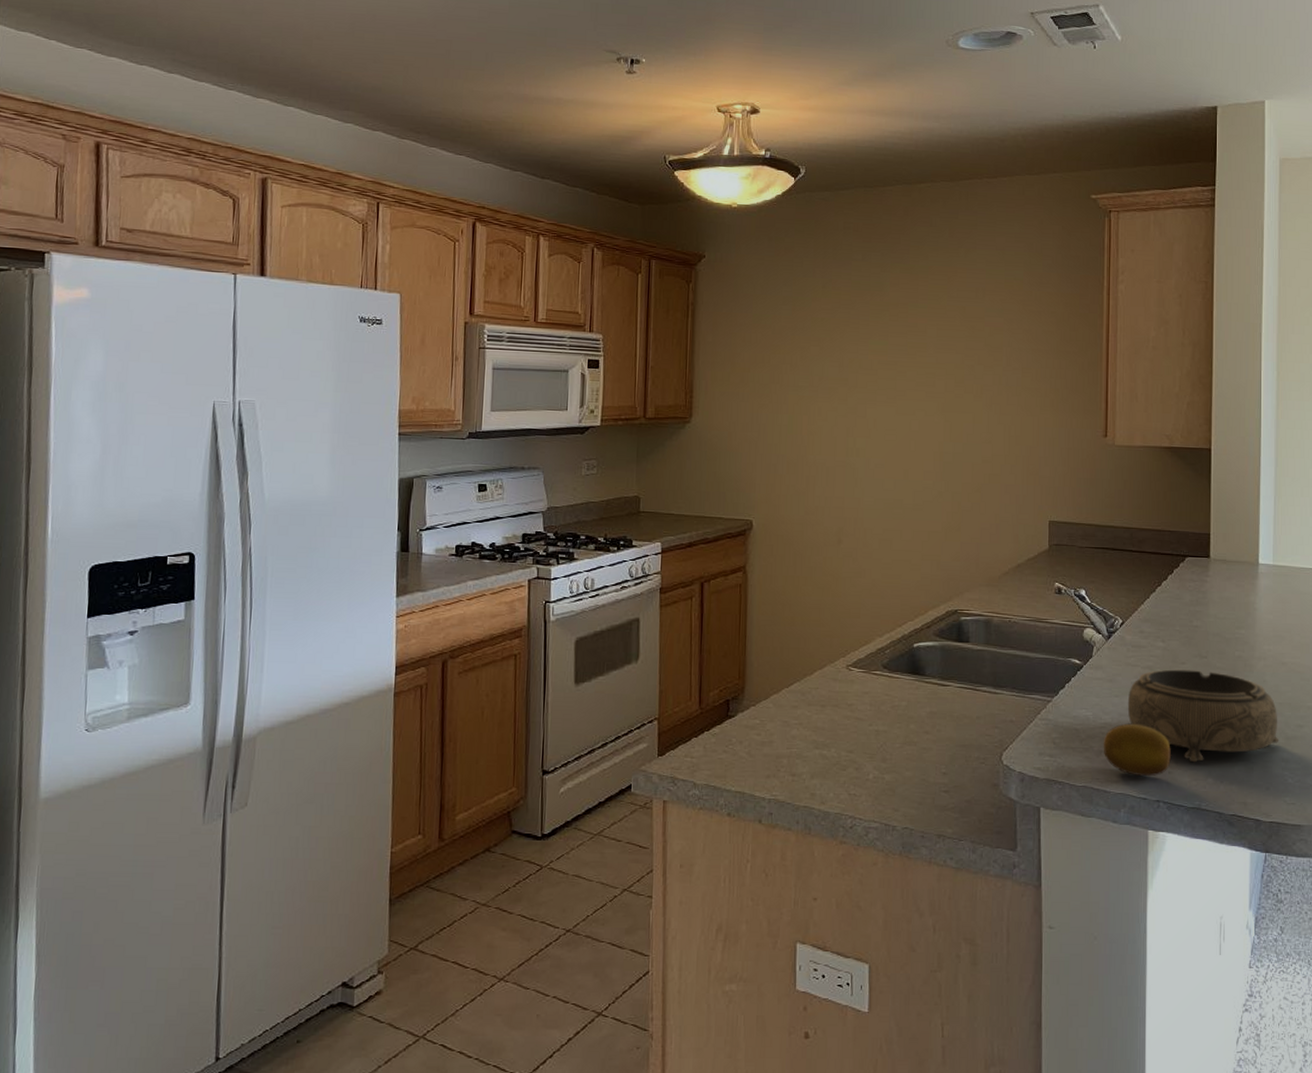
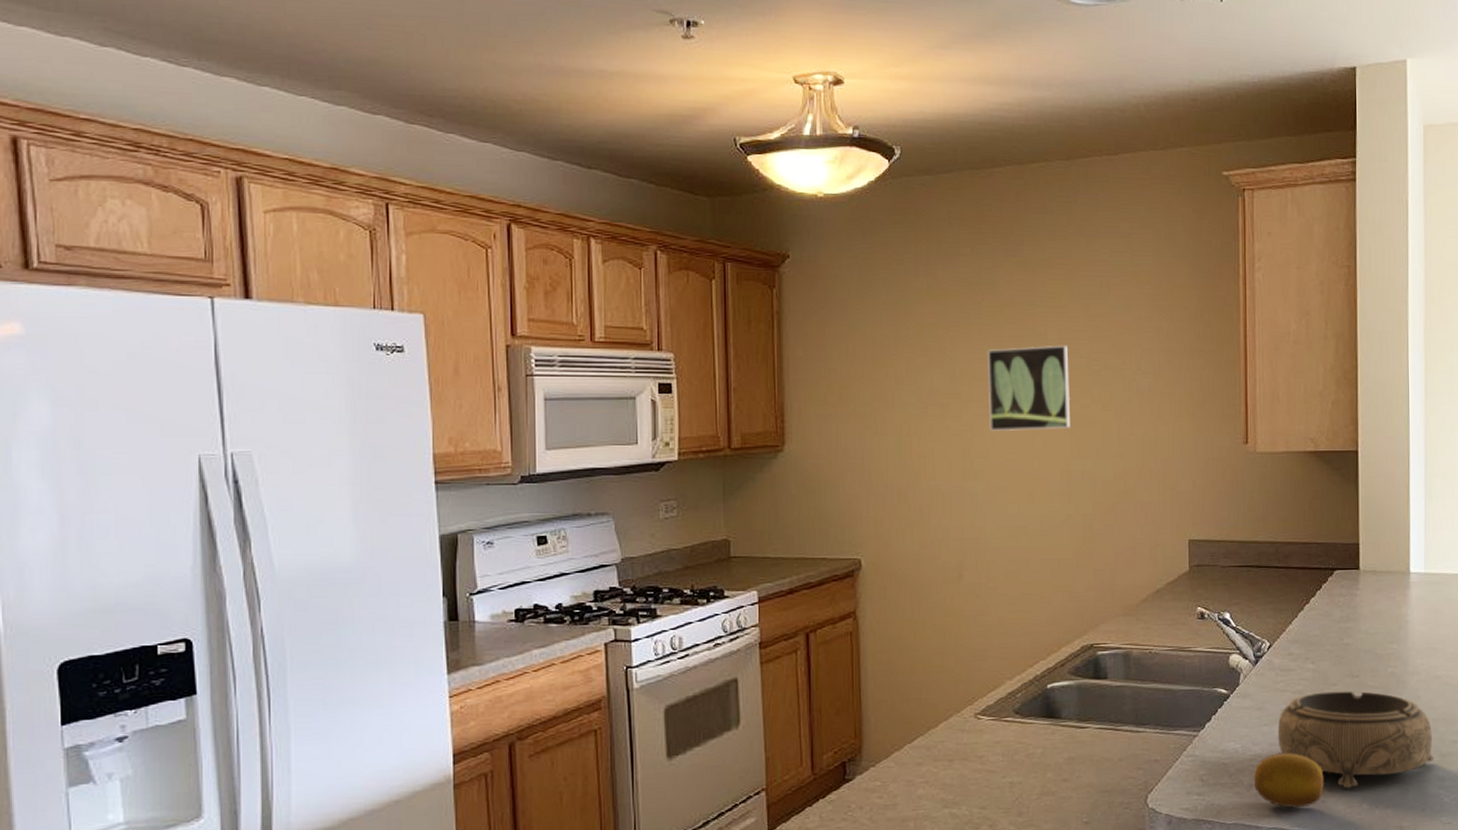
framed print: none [871,341,946,416] -> present [987,345,1070,431]

